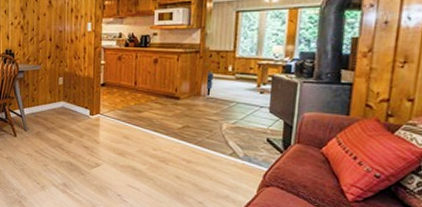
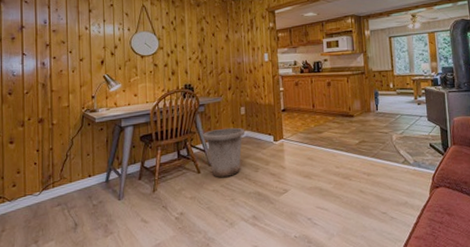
trash can: none [21,96,62,144] -> present [203,127,245,177]

